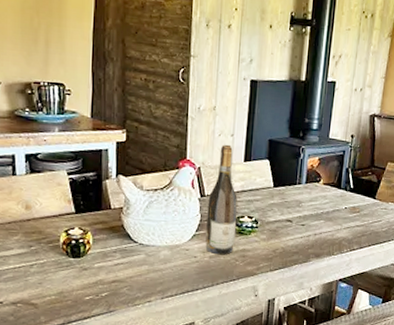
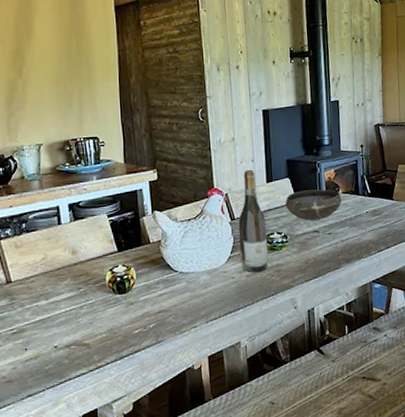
bowl: none [260,175,322,209] -> present [285,189,342,221]

